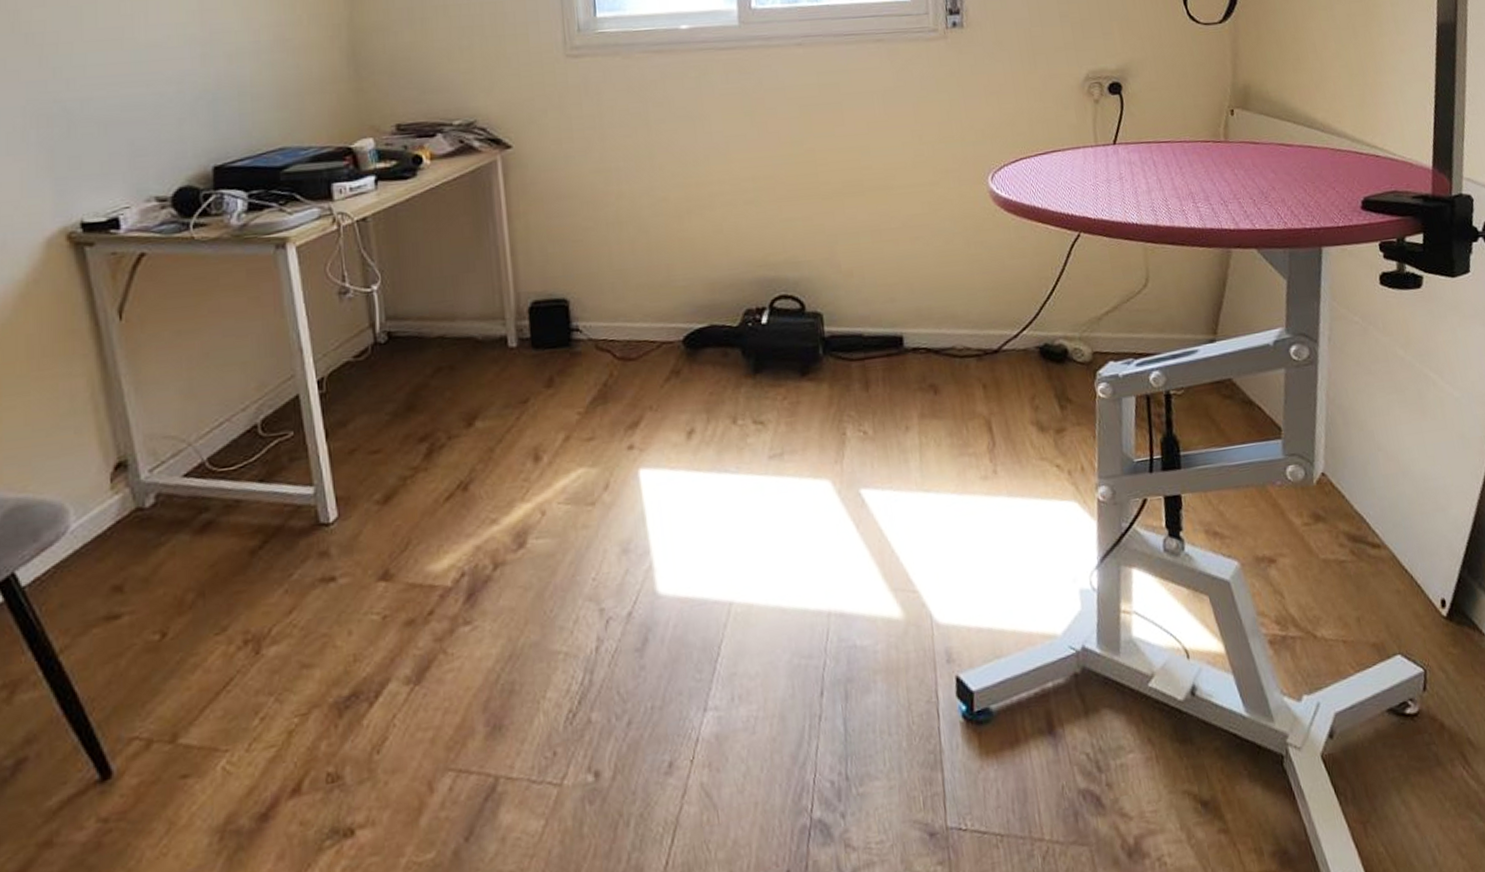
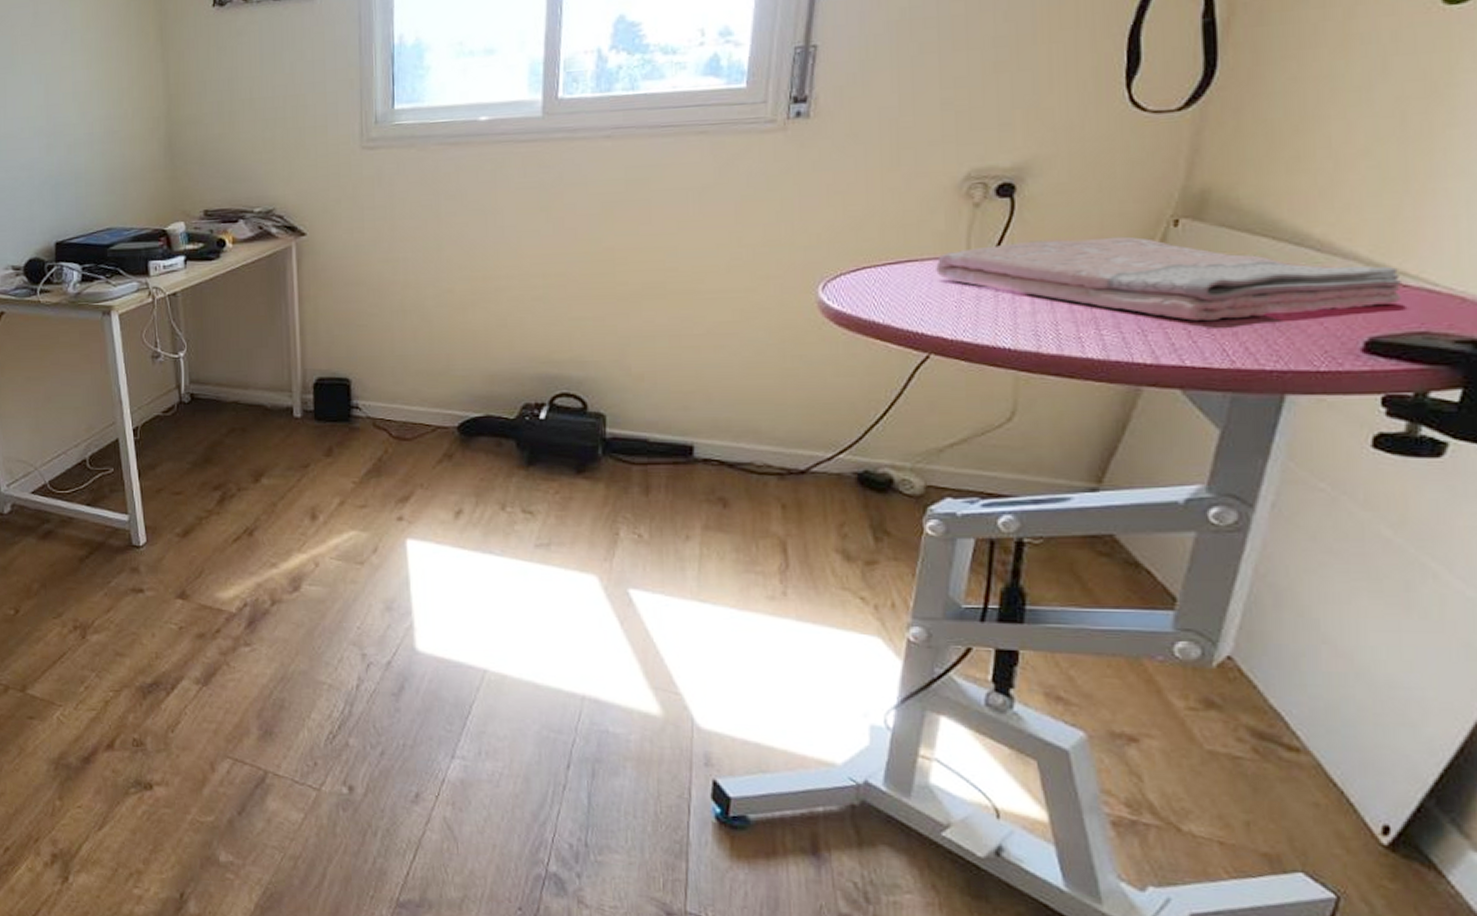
towel: none [1074,124,1377,192] -> present [936,236,1403,322]

